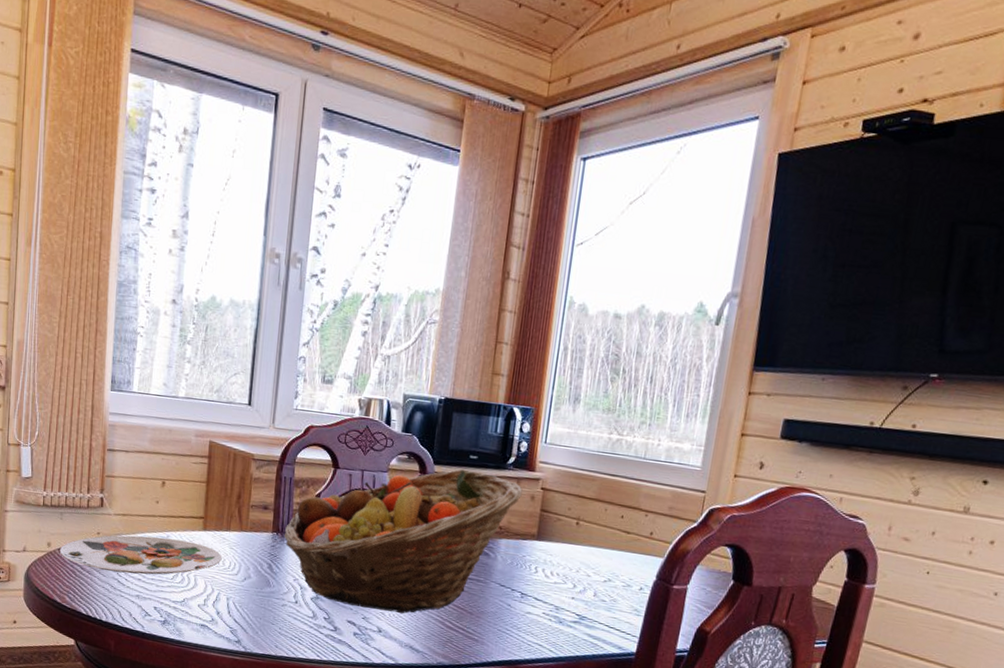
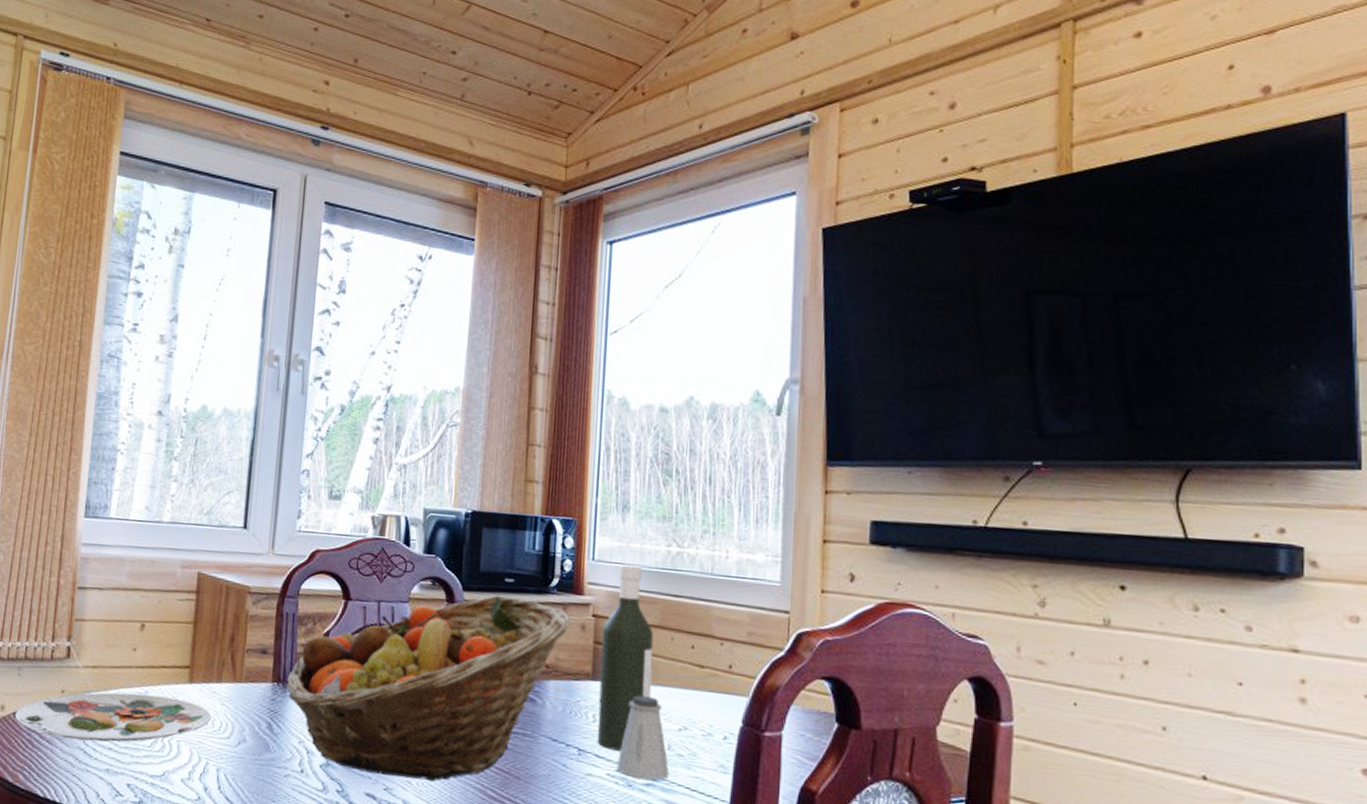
bottle: none [536,447,591,596] -> present [596,563,654,751]
saltshaker: none [550,553,594,619] -> present [616,696,670,780]

